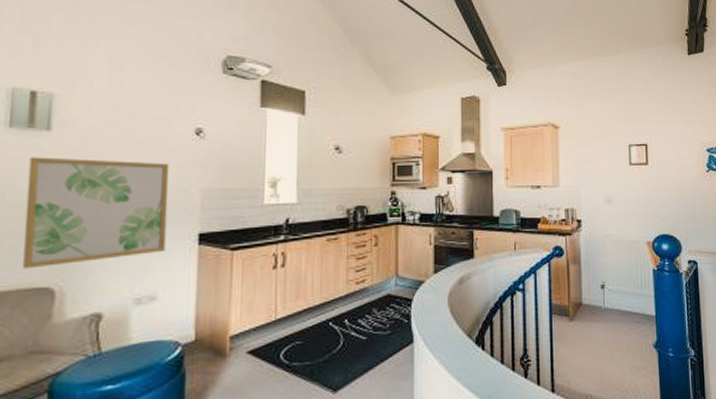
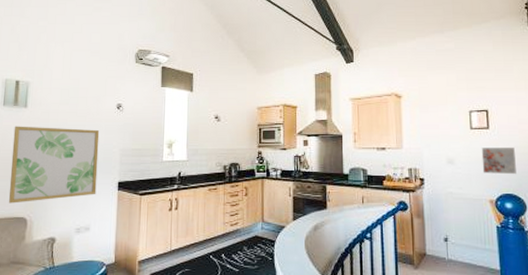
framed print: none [640,185,673,214] -> present [481,148,516,175]

